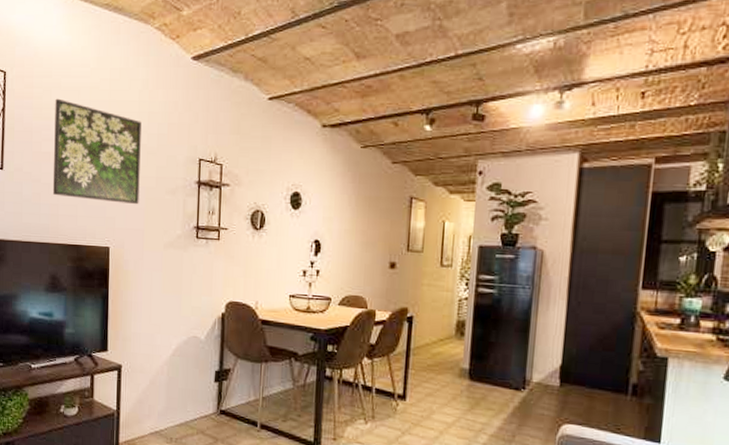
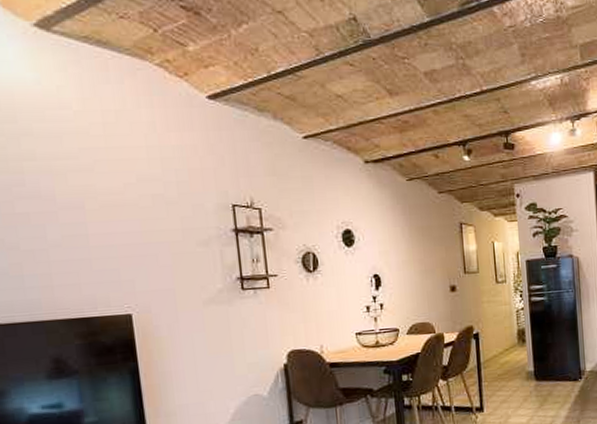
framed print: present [52,98,142,205] -> none [27,147,164,264]

